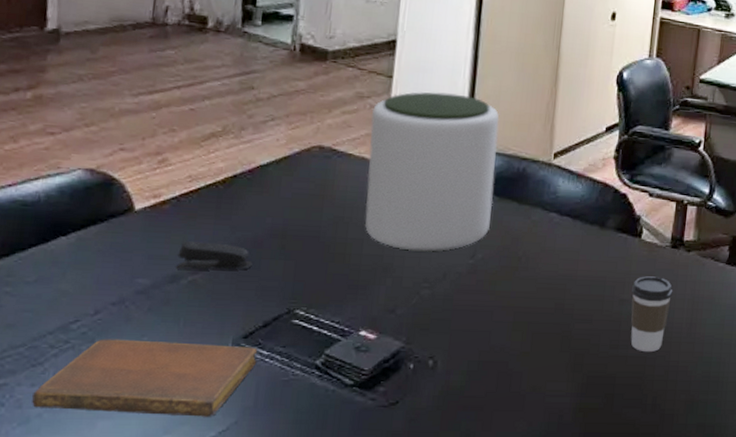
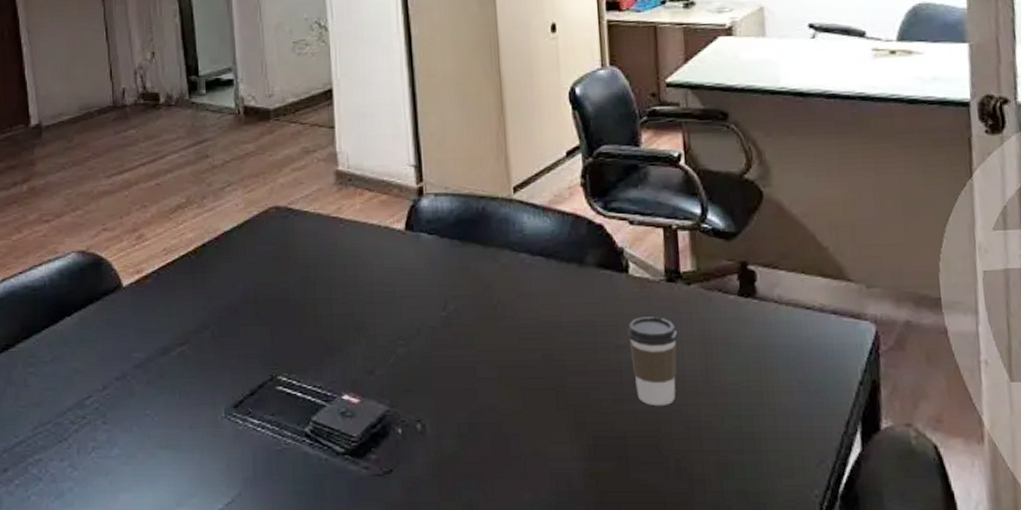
notebook: present [32,339,257,417] -> none [63,413,250,489]
stapler: present [176,241,253,270] -> none [165,313,232,341]
plant pot: present [364,92,500,252] -> none [319,136,457,307]

